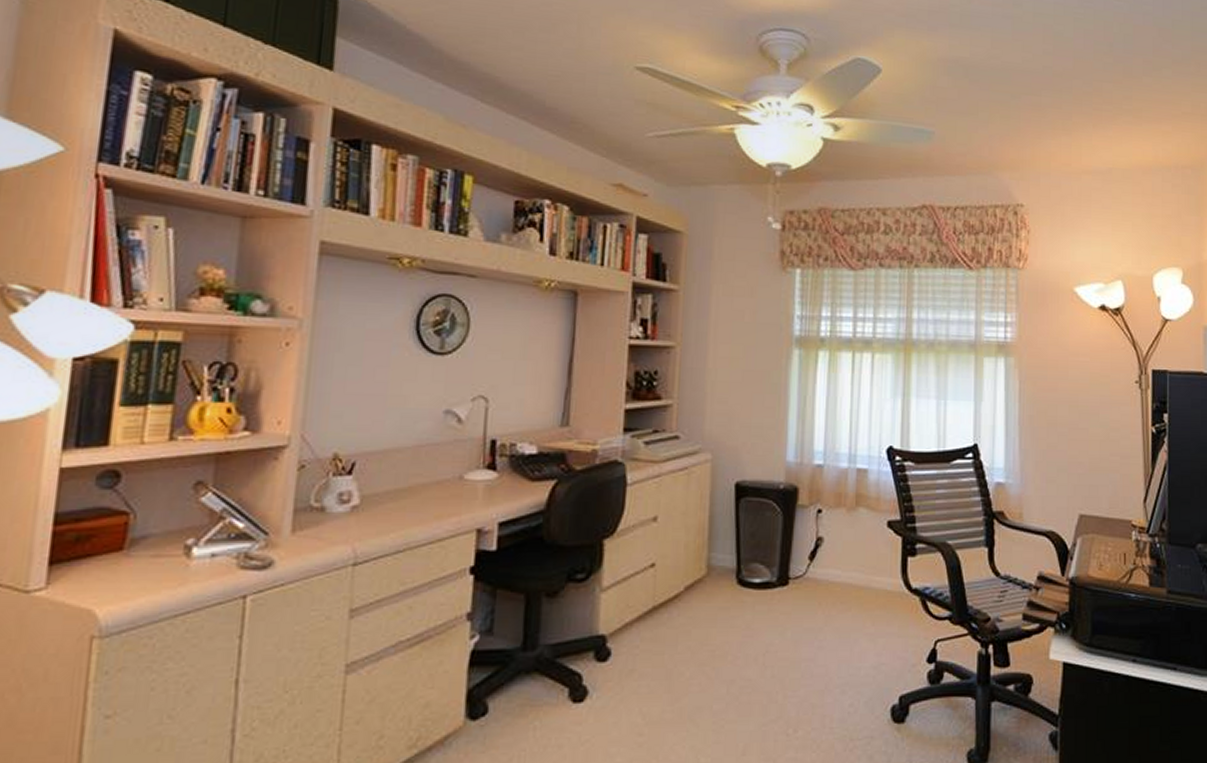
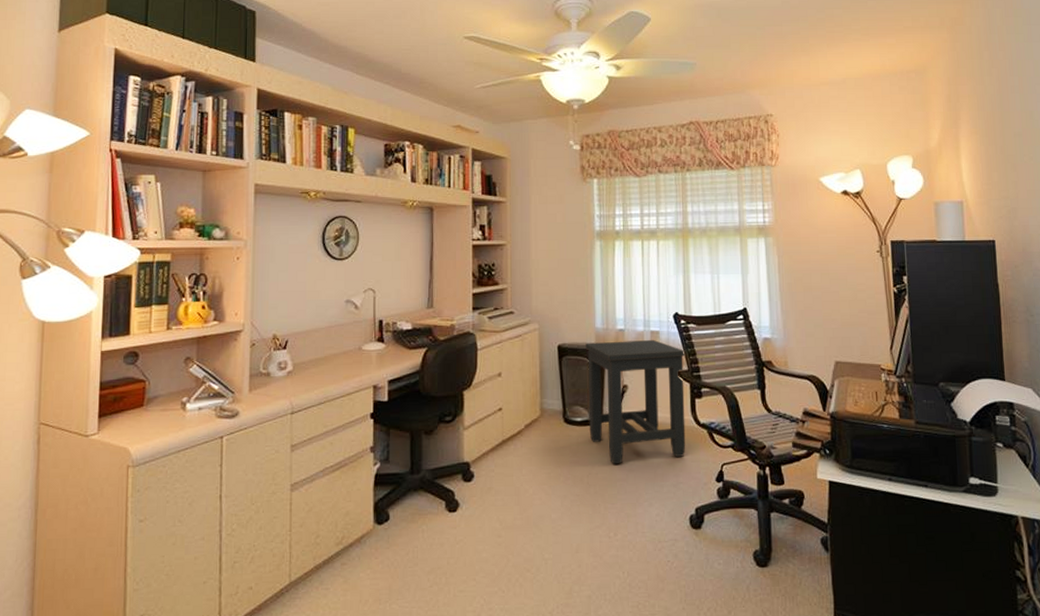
side table: none [769,479,900,640] -> present [585,339,687,465]

